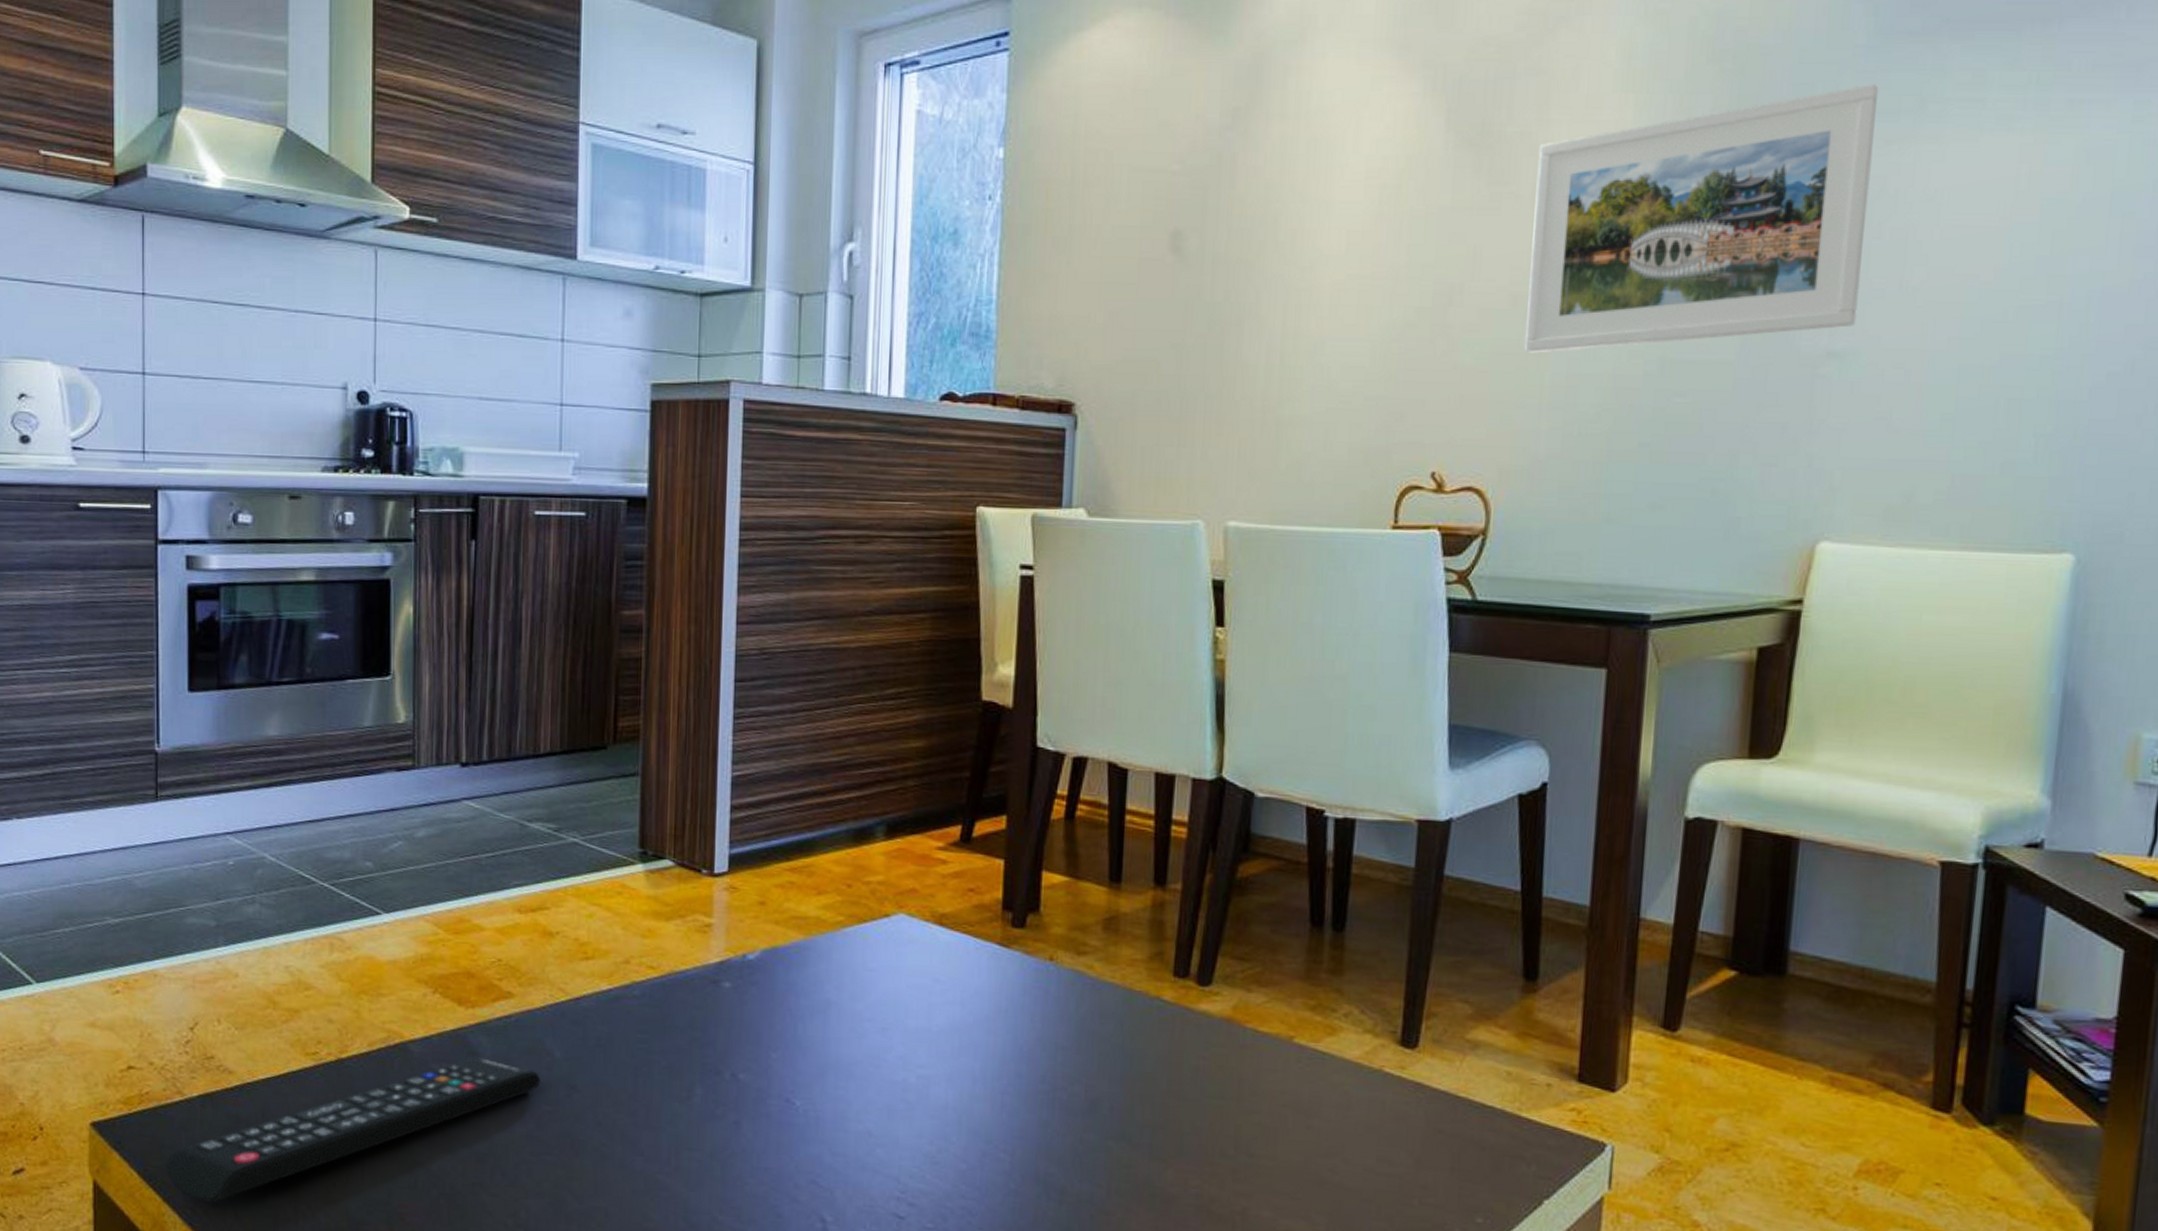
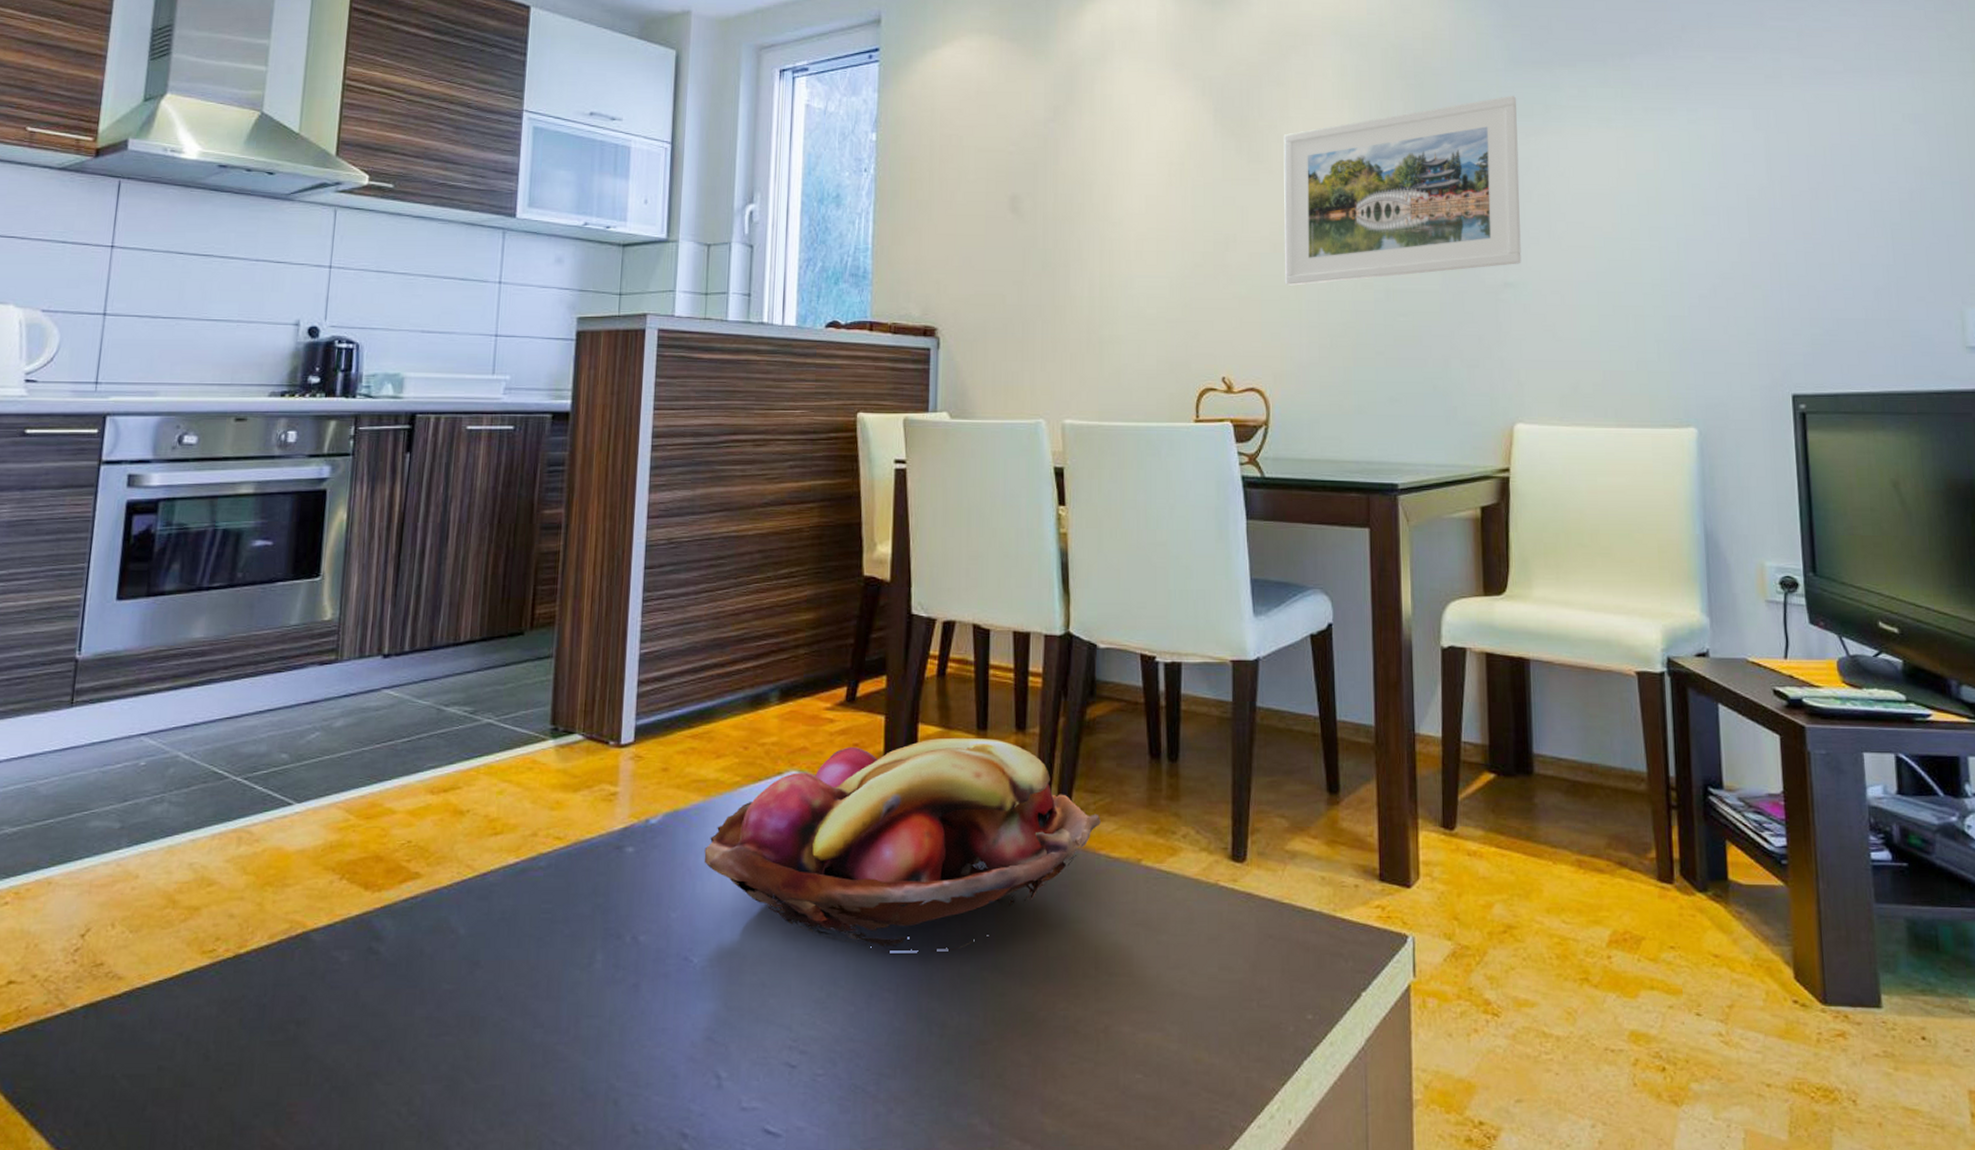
remote control: present [165,1056,541,1203] -> none [37,940,444,1122]
fruit basket: none [805,888,1249,1116] -> present [704,737,1101,952]

